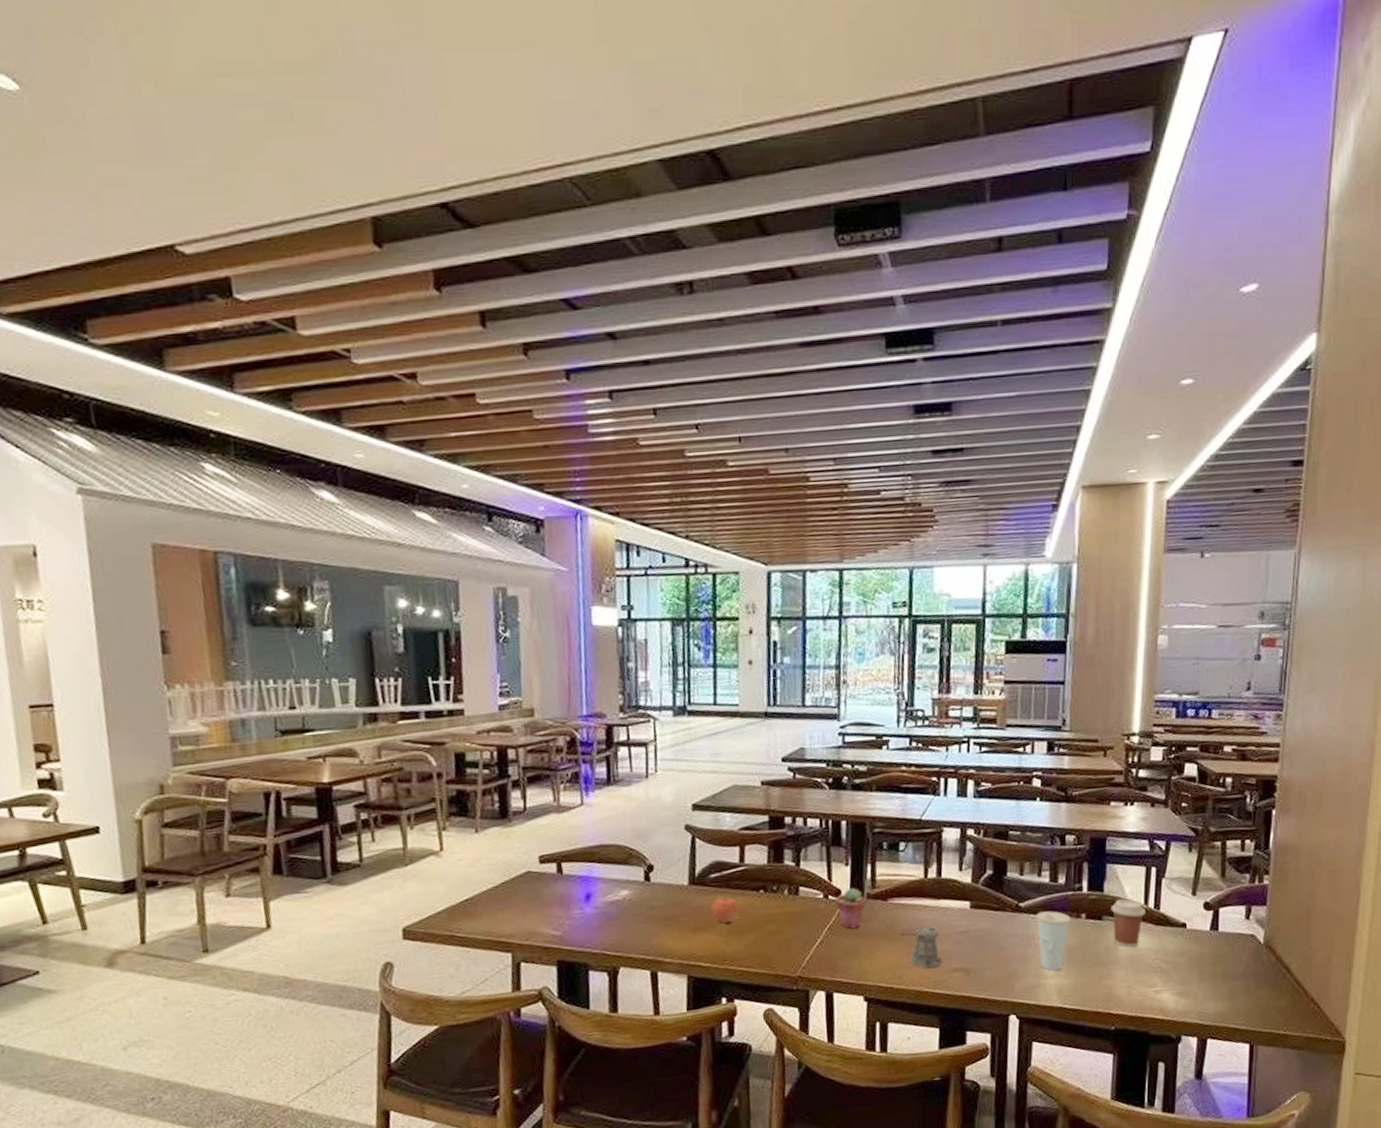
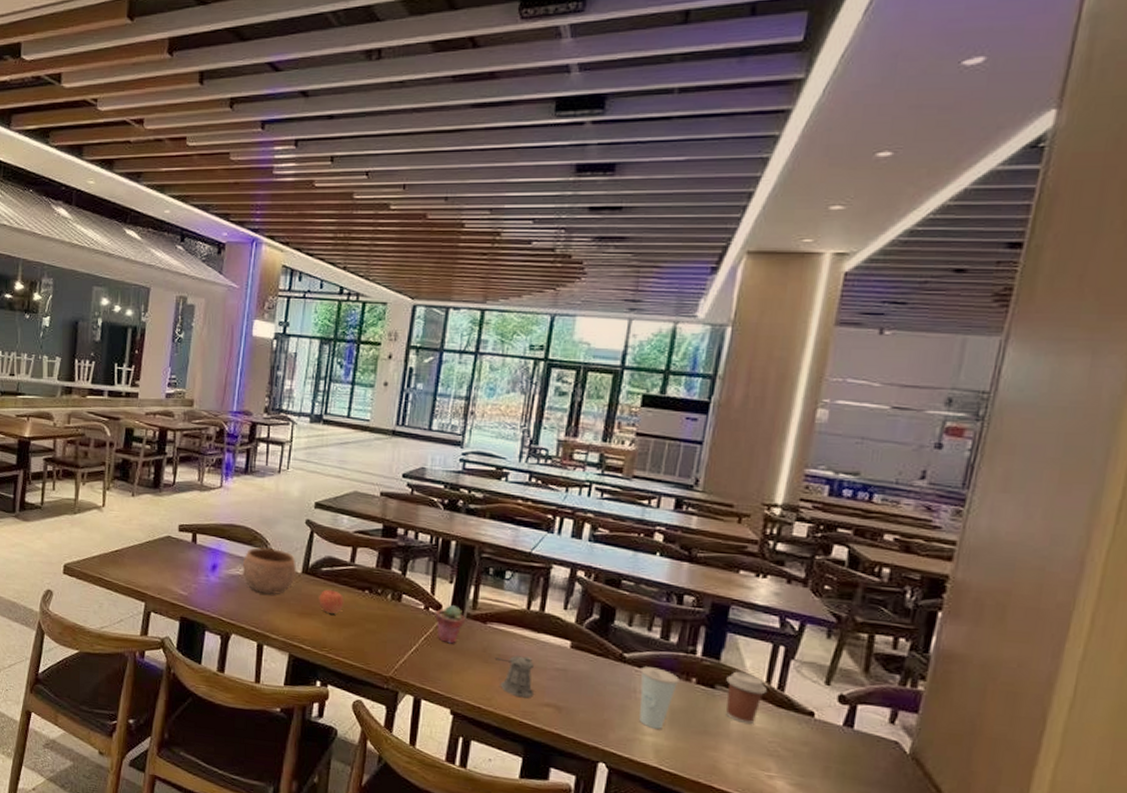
bowl: none [620,863,683,916] -> present [242,547,297,595]

